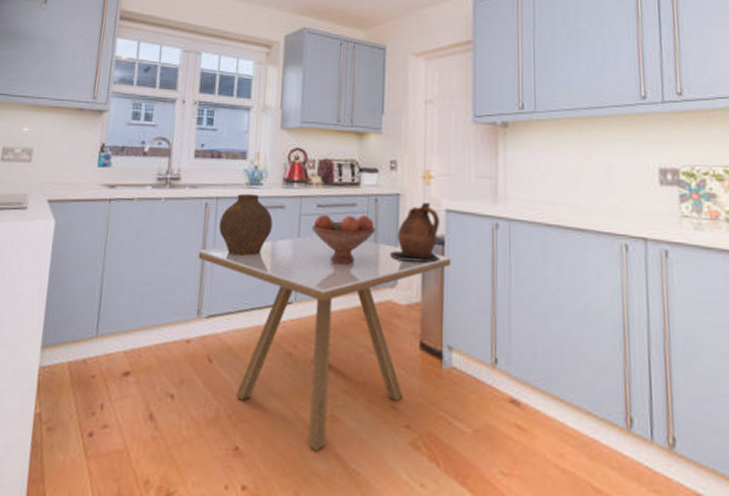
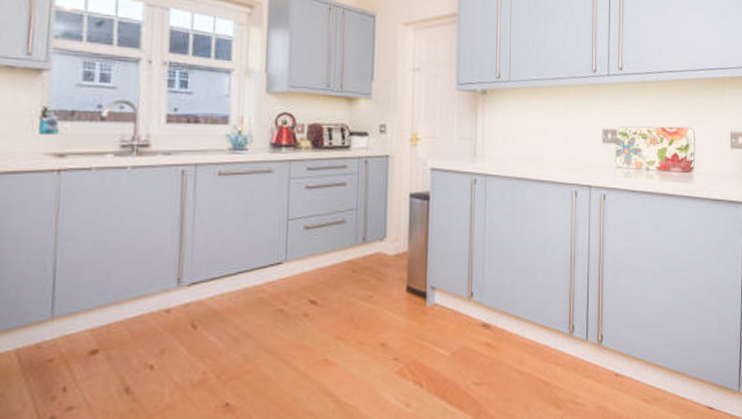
dining table: present [198,235,452,452] -> none [175,197,436,394]
vase: present [218,193,273,256] -> none [198,159,259,221]
fruit bowl: present [311,215,376,265] -> none [301,176,366,223]
ceramic pitcher: present [389,202,440,263] -> none [379,162,426,216]

